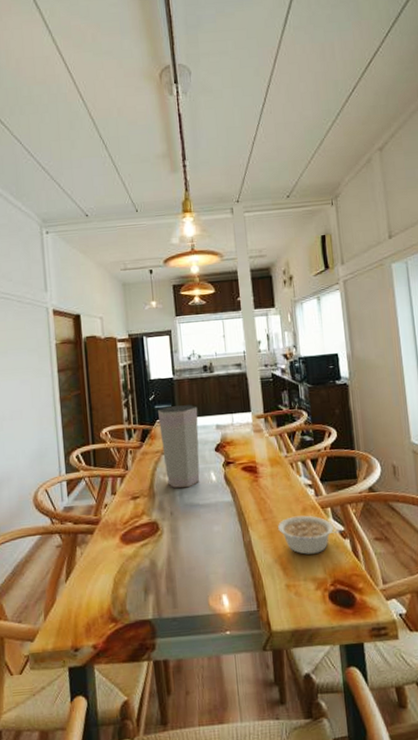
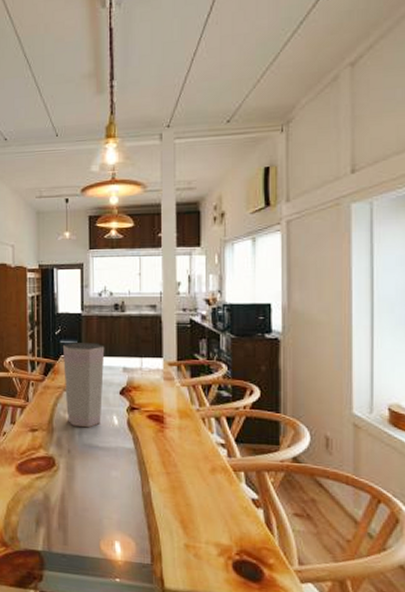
legume: present [278,515,341,555] -> none [182,474,254,518]

